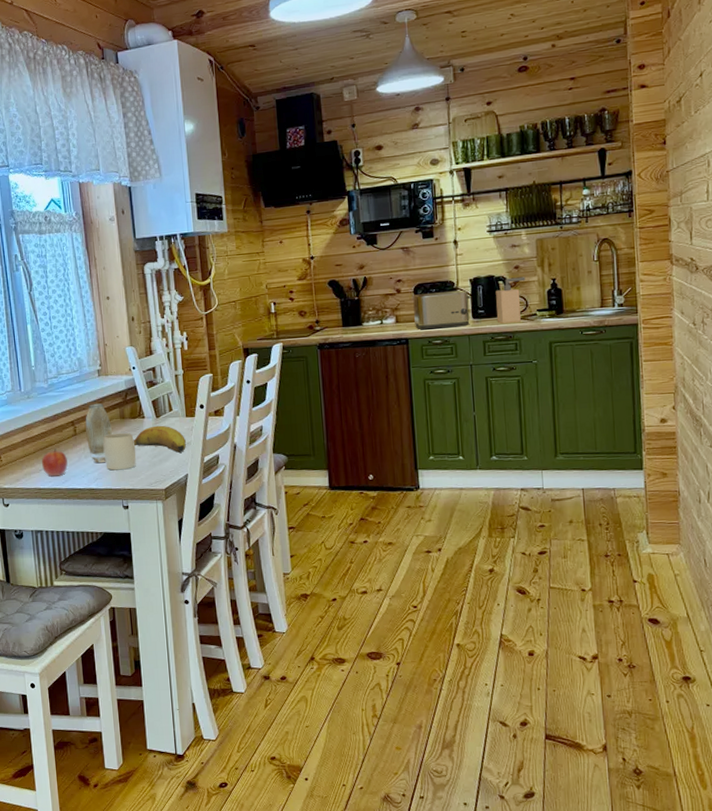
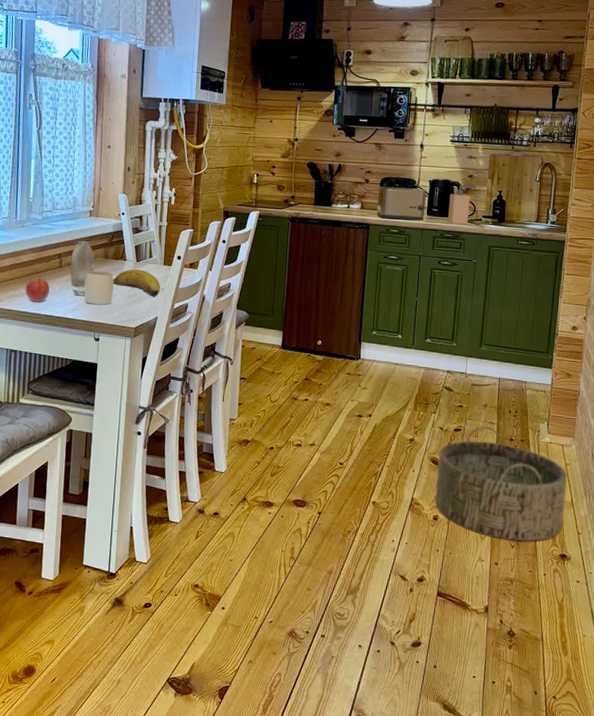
basket: none [524,544,681,669] -> present [435,426,567,542]

